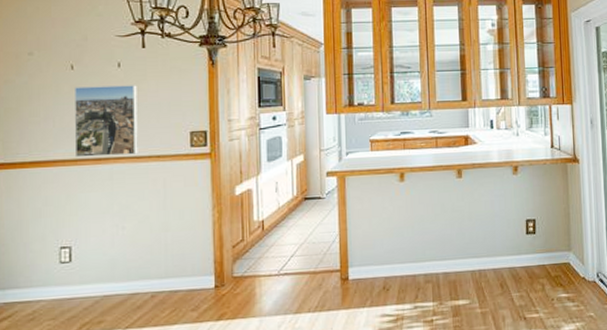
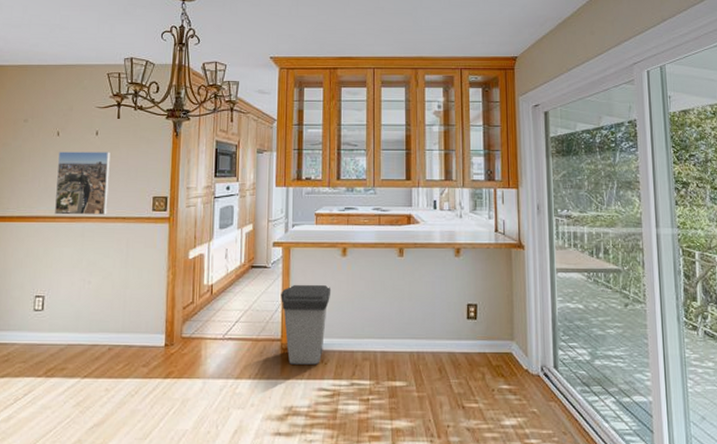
trash can: none [337,211,390,294] -> present [281,284,331,365]

